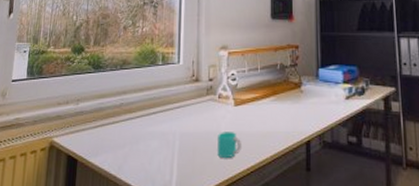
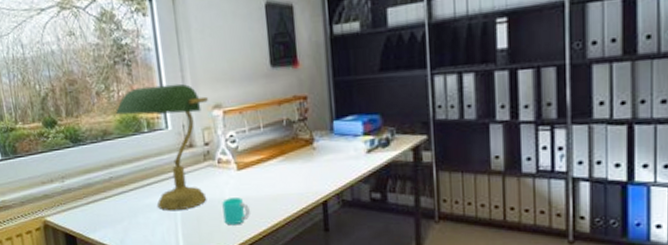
desk lamp: none [136,26,218,141] -> present [115,83,209,211]

